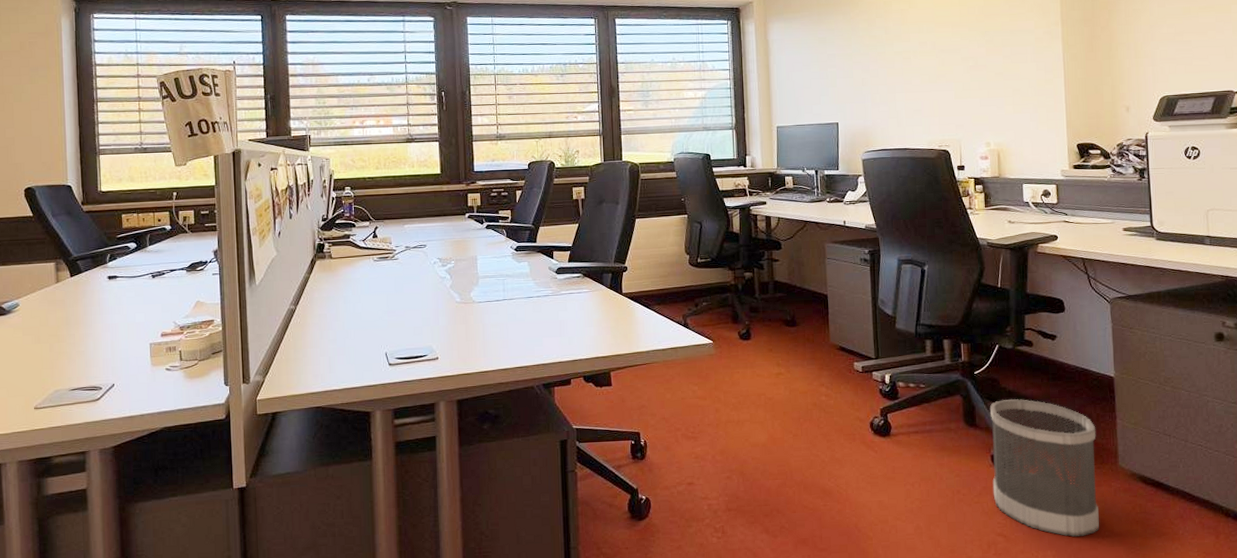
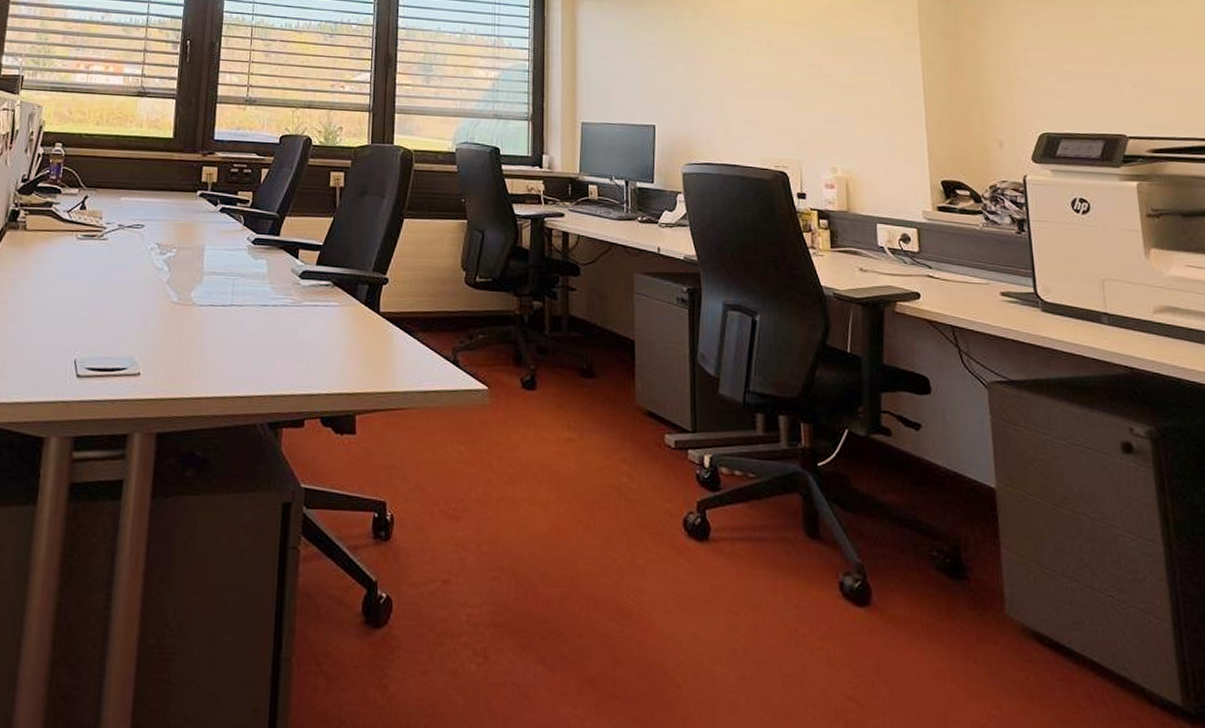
wastebasket: present [990,399,1099,537] -> none [838,505,983,713]

